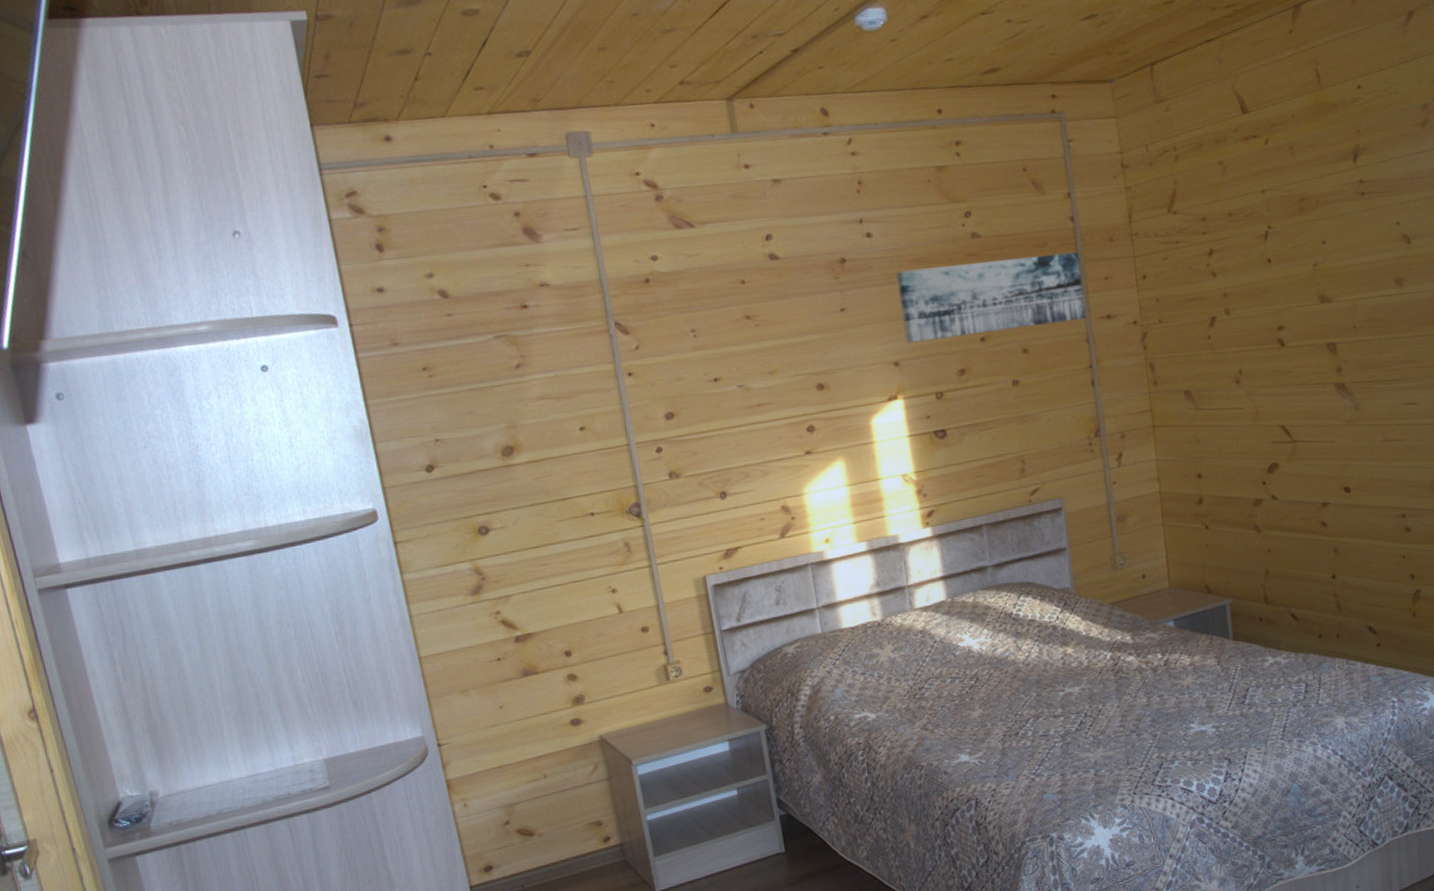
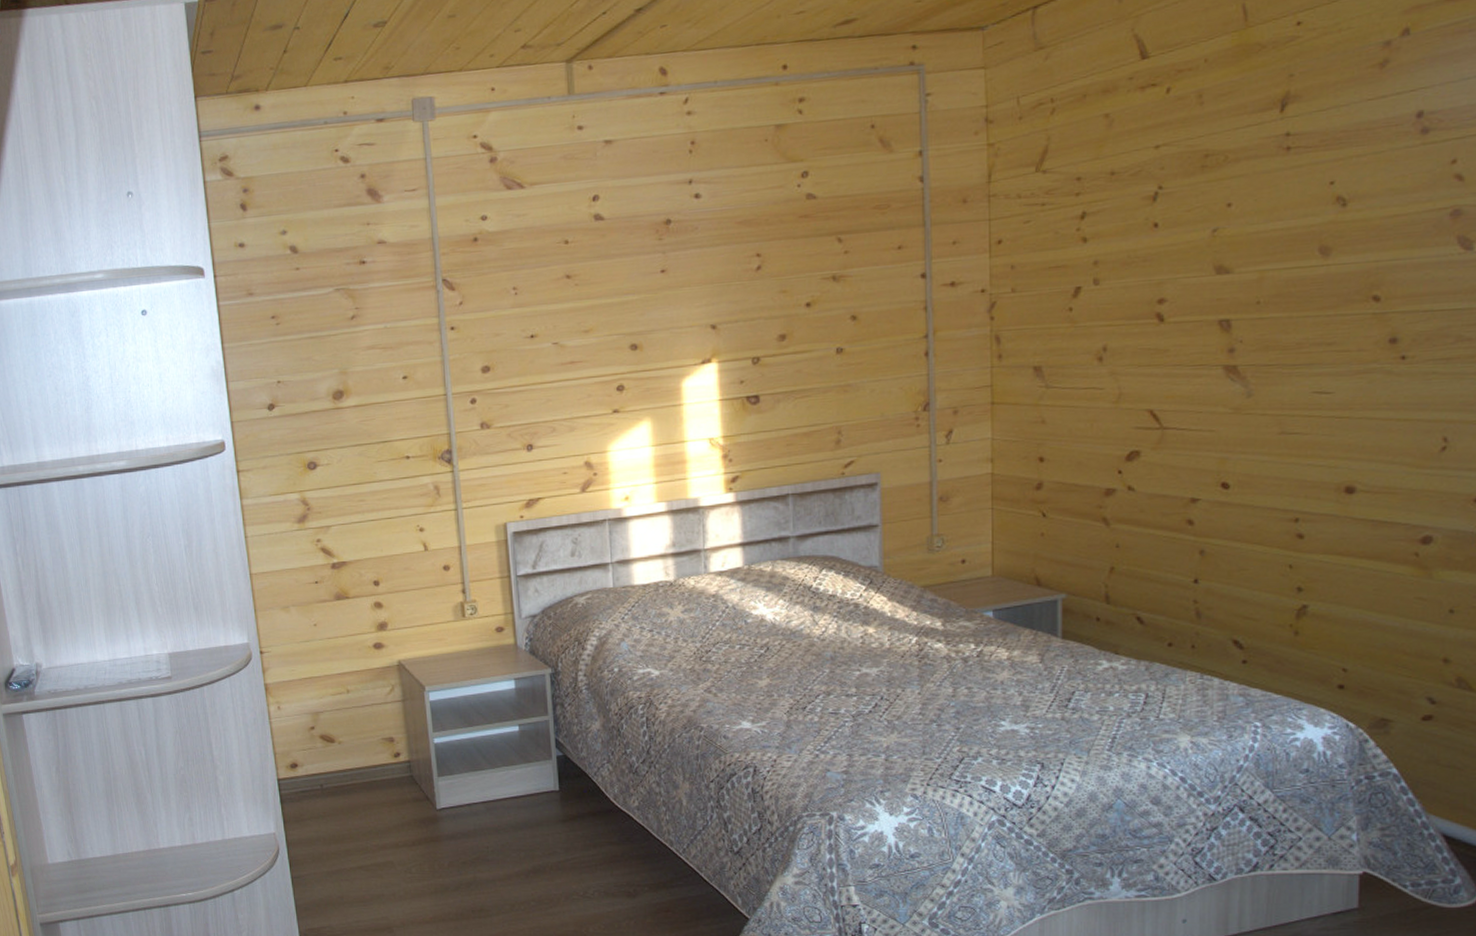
wall art: present [896,251,1086,344] -> none [722,214,927,307]

